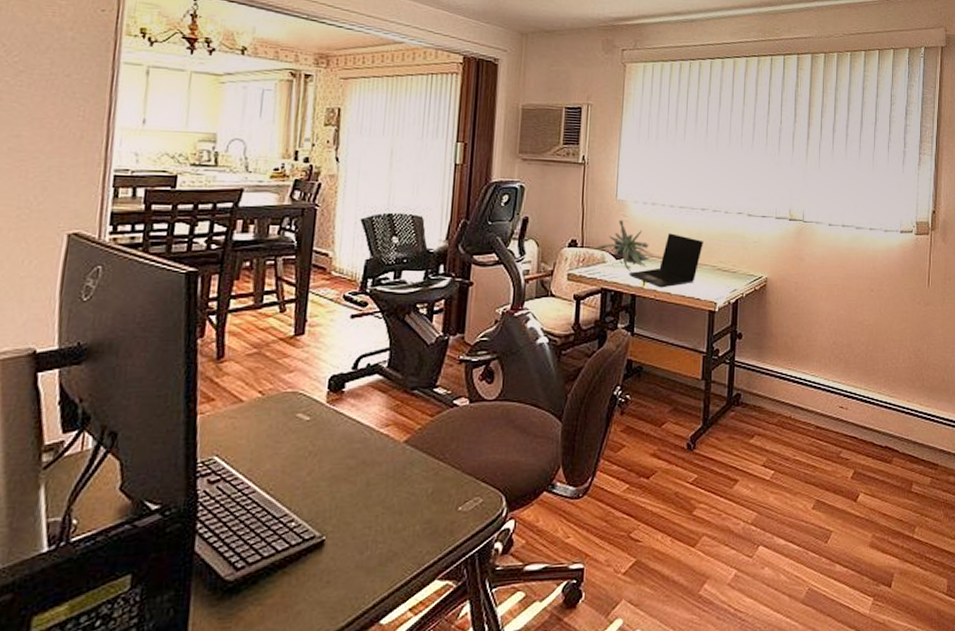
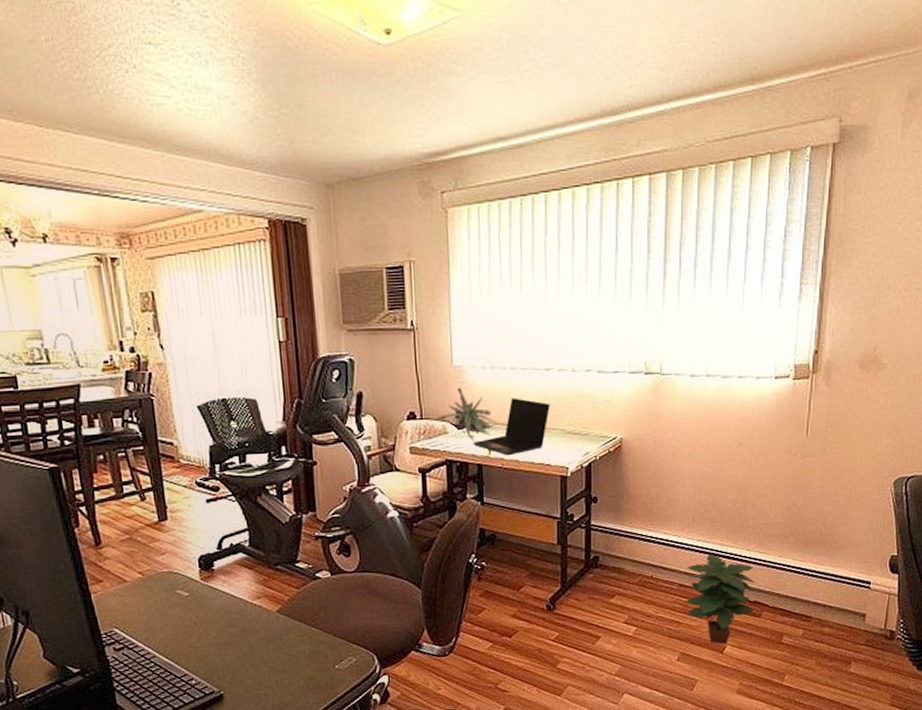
potted plant: none [822,396,886,492] -> present [686,554,755,644]

